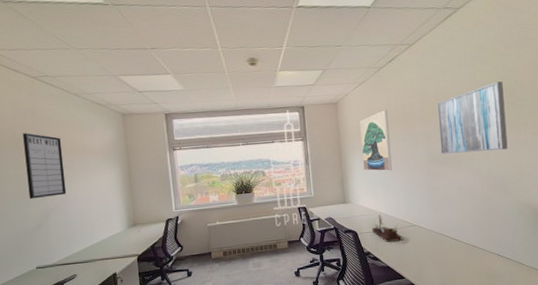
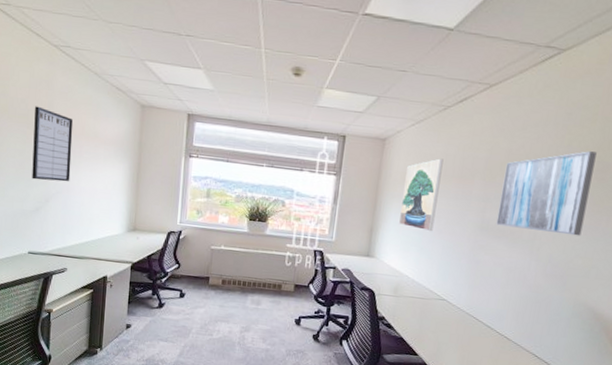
desk organizer: present [372,214,403,242] -> none [393,278,426,313]

